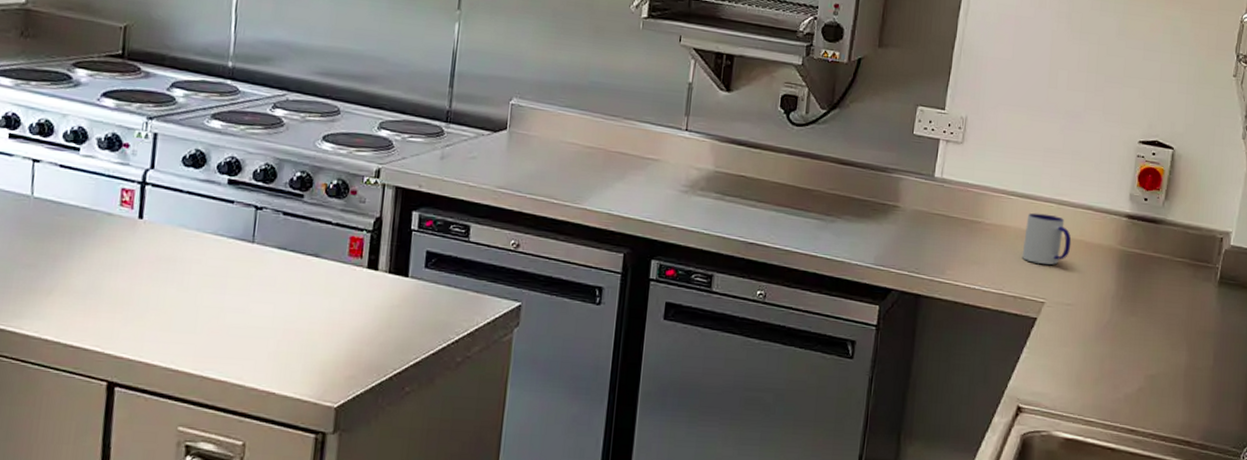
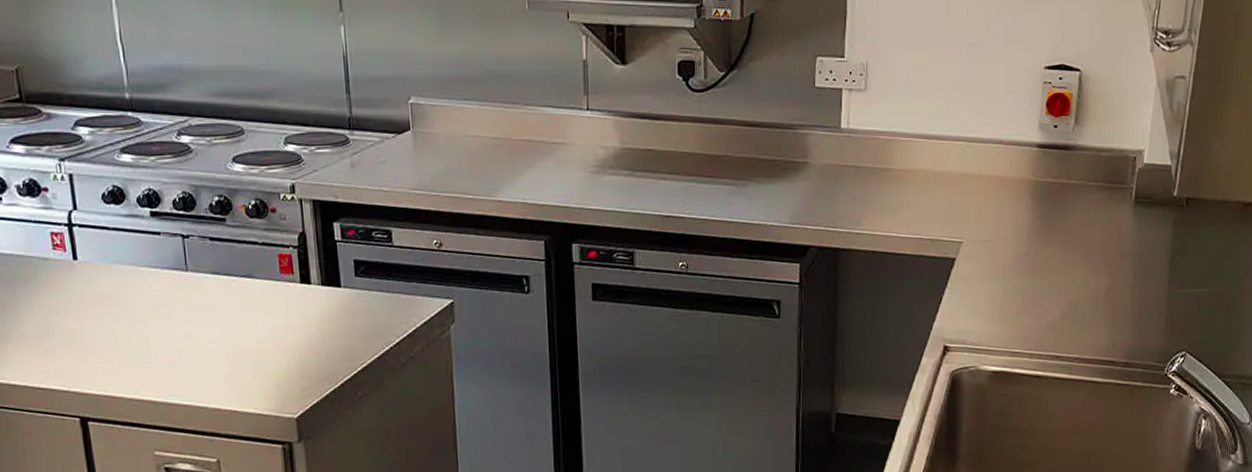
mug: present [1021,213,1072,265] -> none [935,153,984,205]

